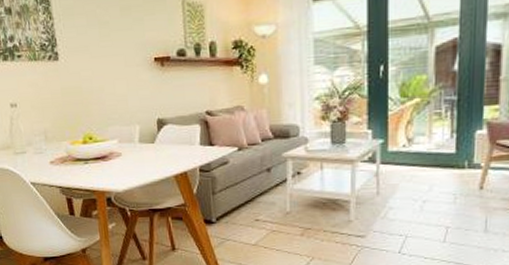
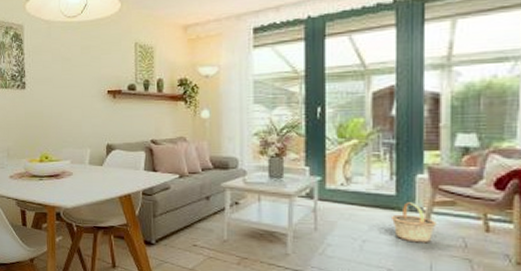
basket: none [450,159,493,199] -> present [390,202,436,244]

